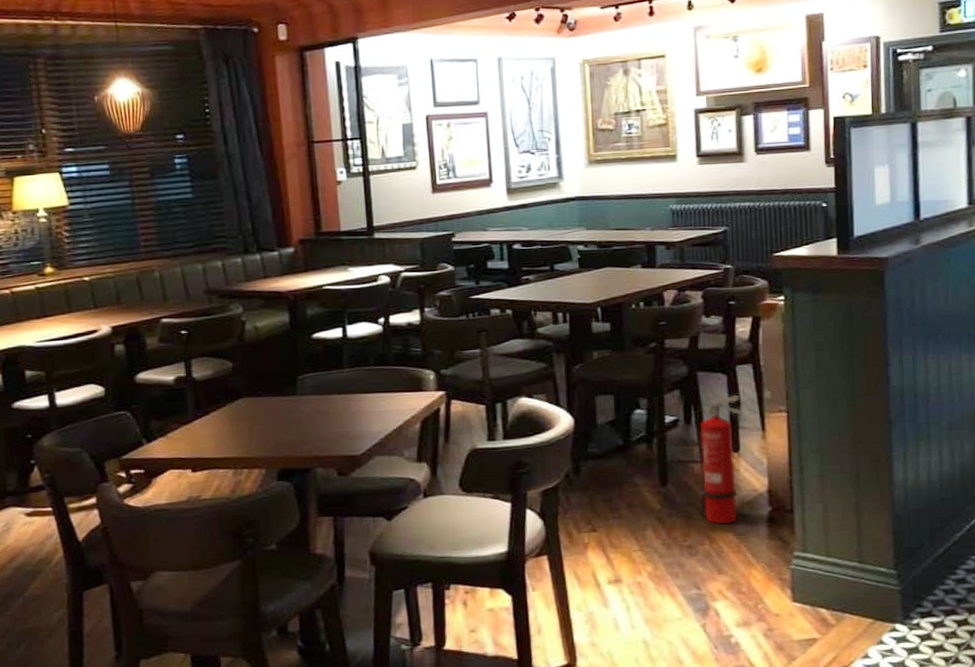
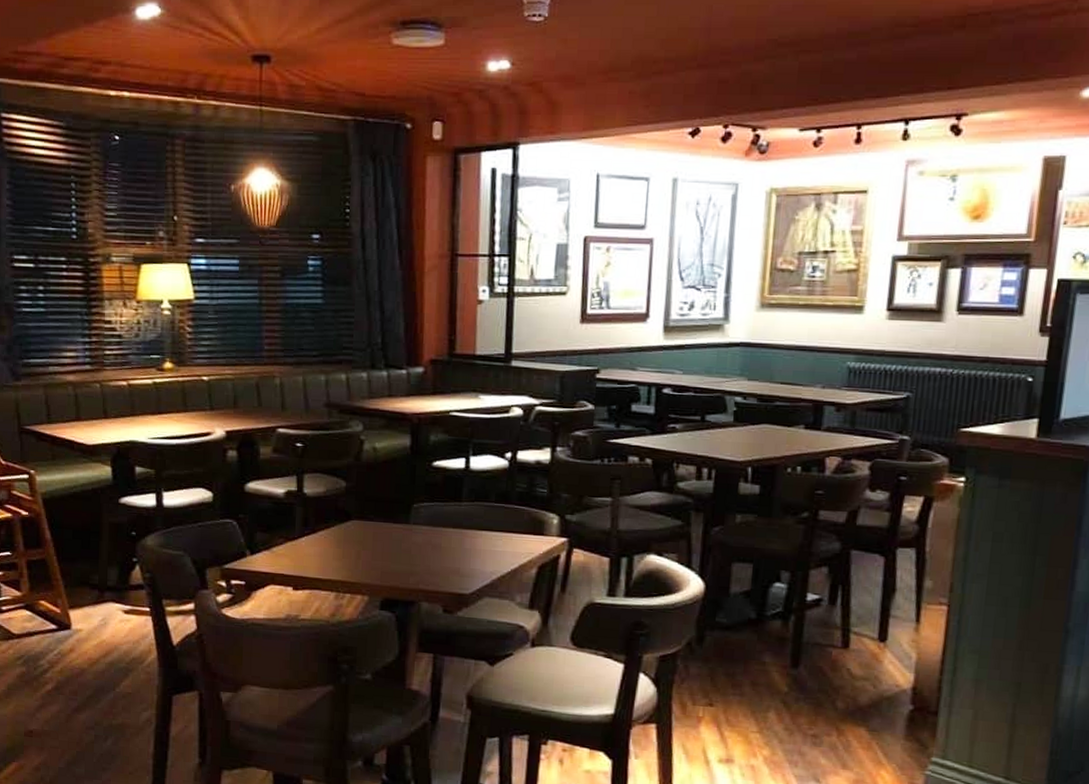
fire extinguisher: present [694,394,744,525] -> none [833,579,898,718]

